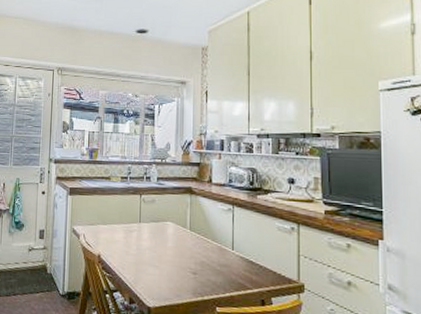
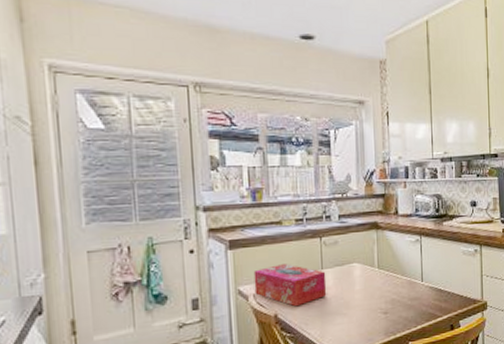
tissue box: none [85,213,143,252] -> present [253,264,327,307]

